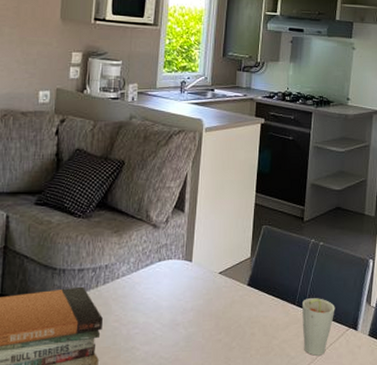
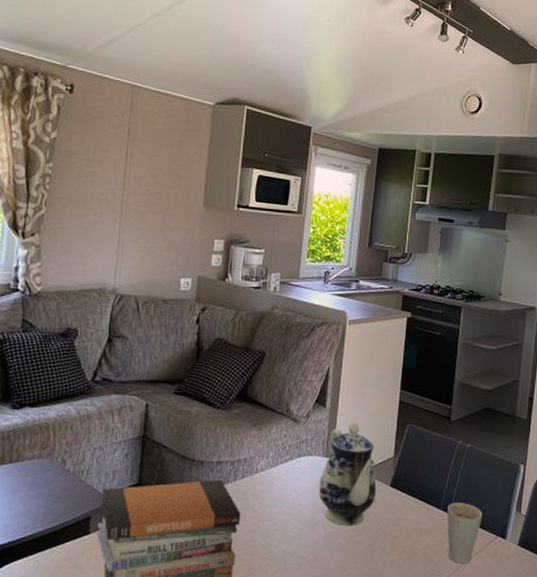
teapot: none [178,226,235,325] -> present [318,422,377,525]

